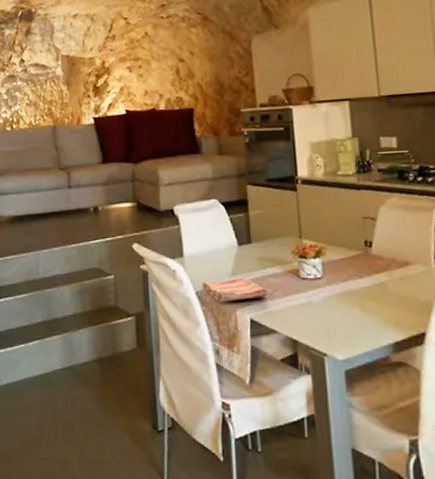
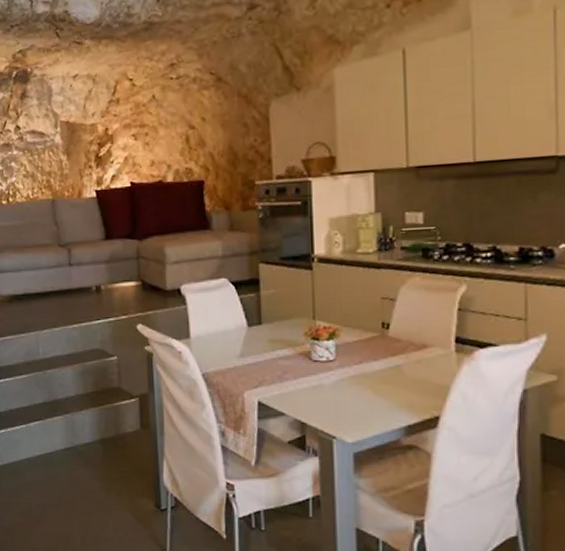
dish towel: present [202,276,268,303] -> none [208,358,277,385]

